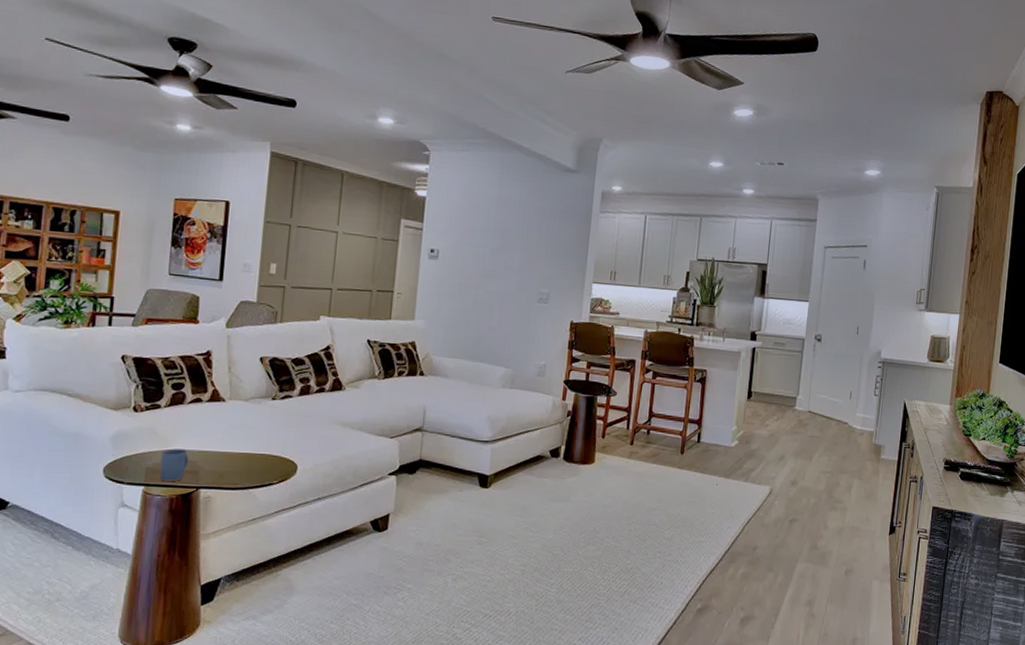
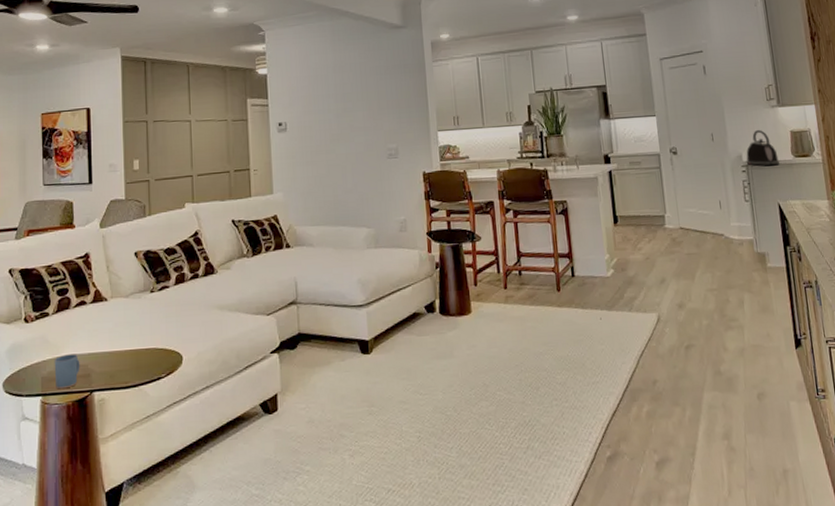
kettle: none [883,329,915,367] -> present [746,129,779,167]

